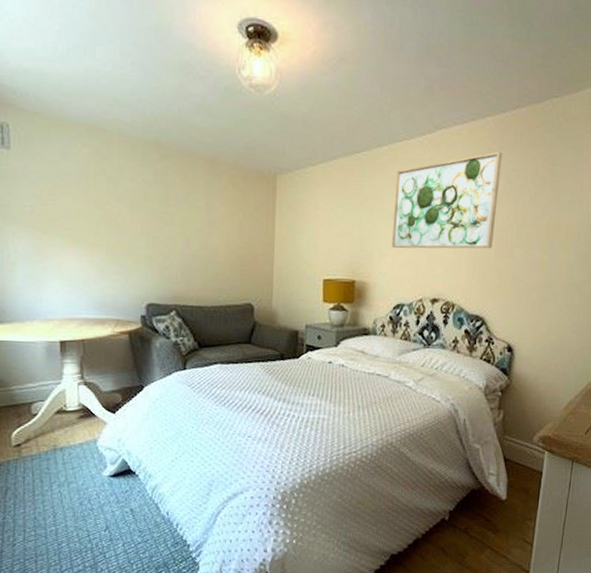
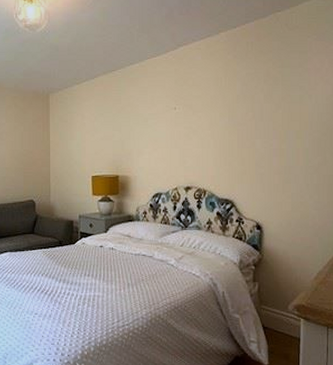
wall art: present [391,151,503,249] -> none [147,59,237,147]

